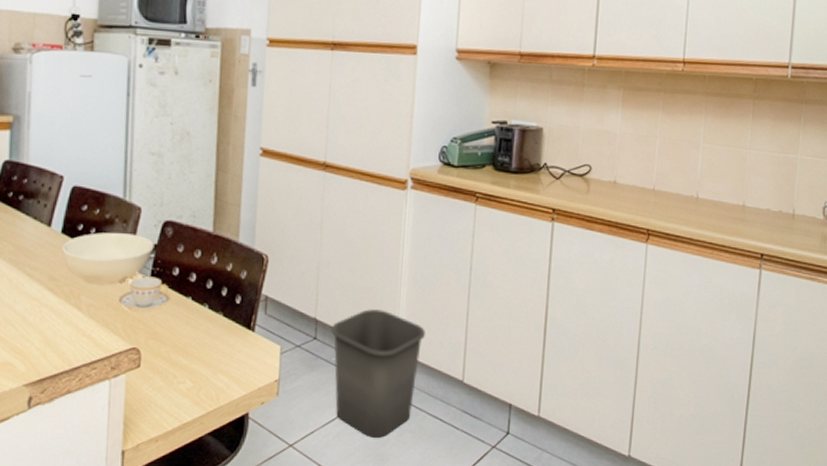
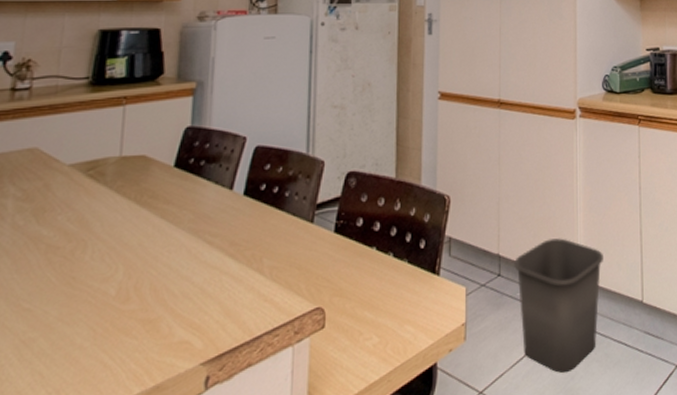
bowl: present [62,232,154,285] -> none [244,188,338,245]
teacup: present [117,276,171,312] -> none [300,230,355,269]

